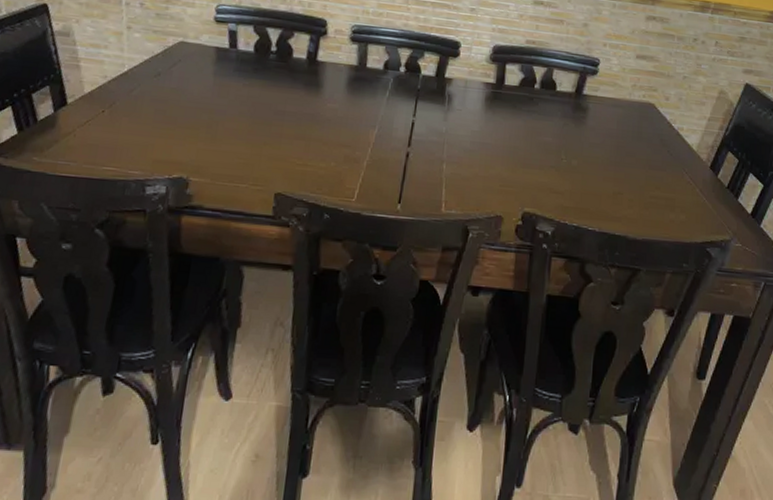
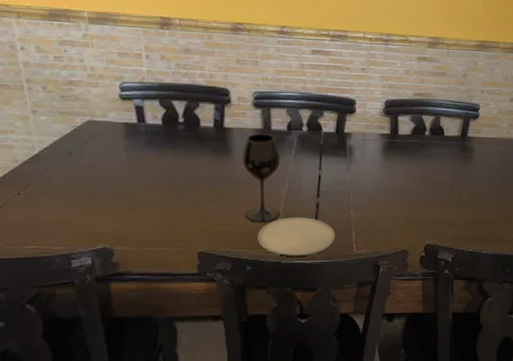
wineglass: none [329,70,373,168] -> present [242,133,280,223]
plate: none [339,165,424,210] -> present [257,217,335,256]

